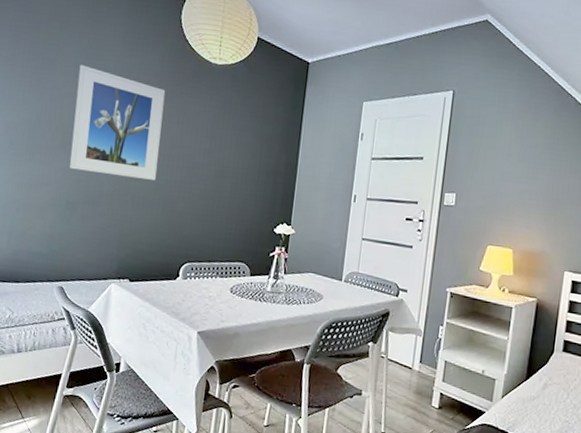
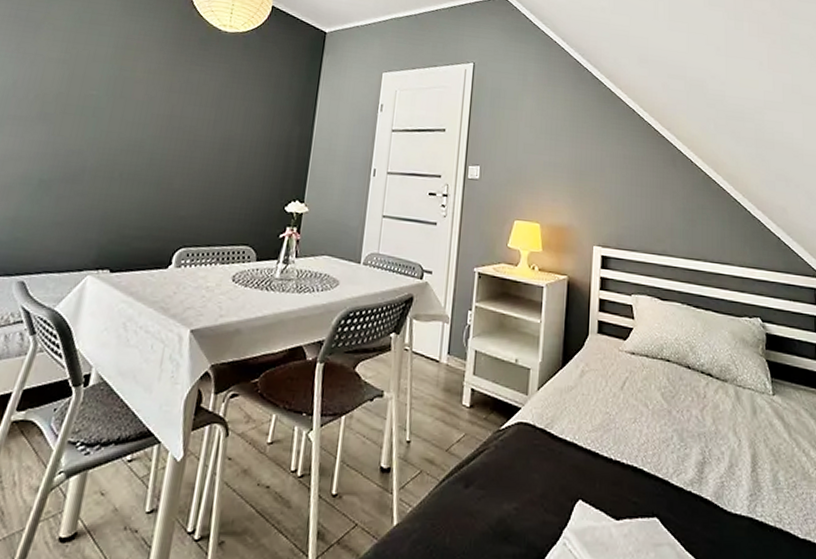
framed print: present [69,65,166,180] -> none [47,29,168,155]

